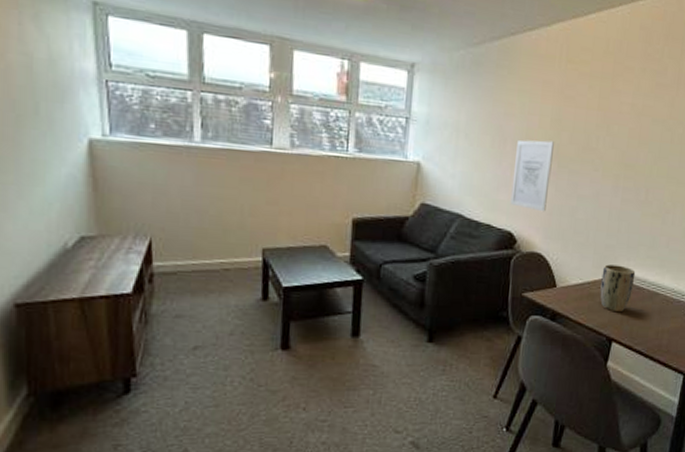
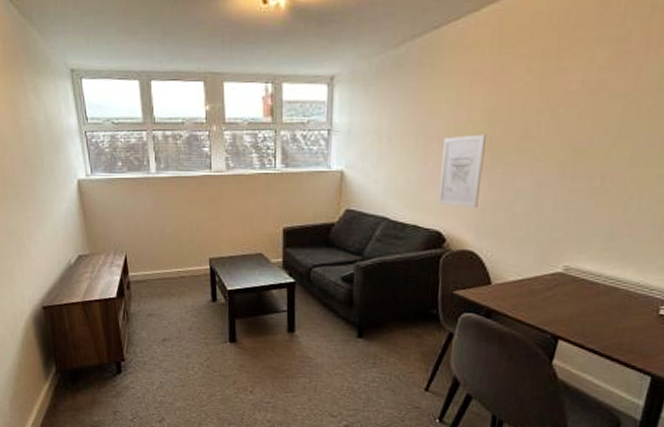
plant pot: present [600,264,636,313] -> none [543,259,588,309]

